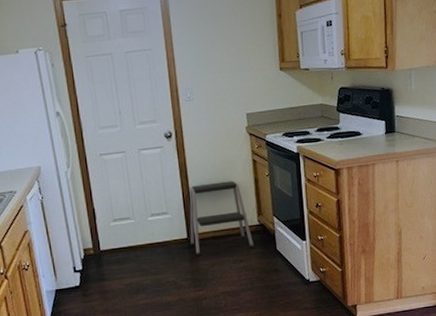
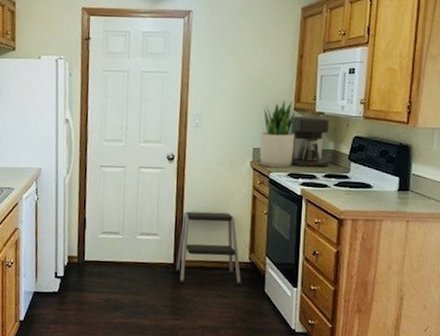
planter: none [251,61,286,131] -> present [259,100,296,168]
coffee maker: none [279,73,319,125] -> present [291,116,330,167]

